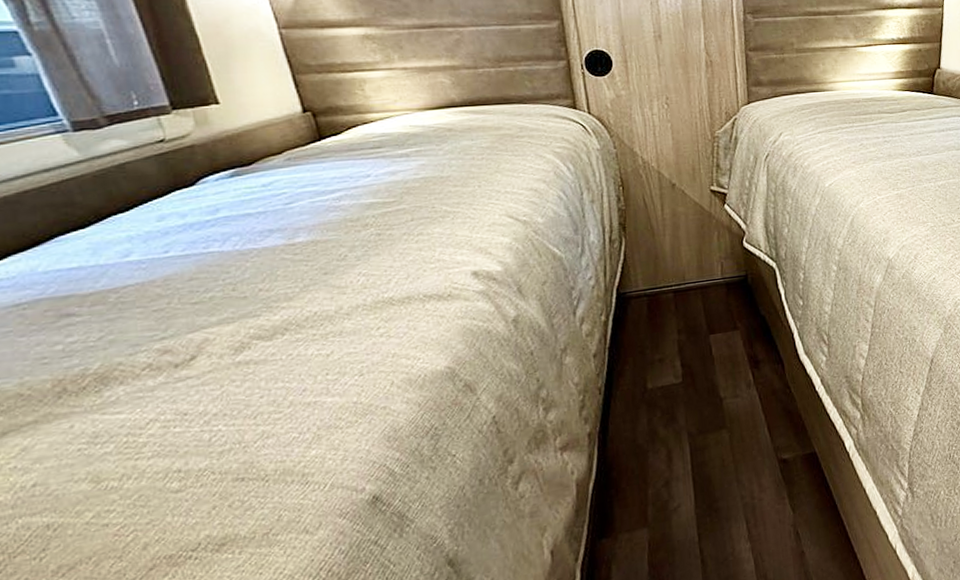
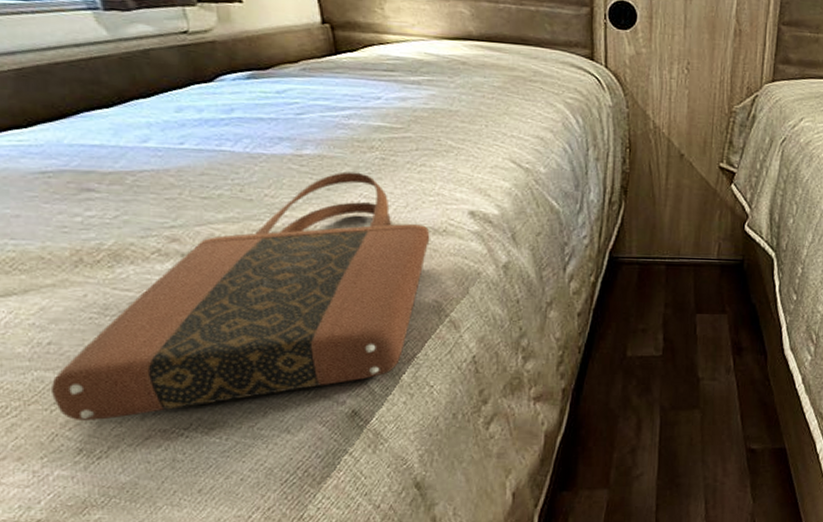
tote bag: none [39,251,435,564] -> present [52,171,430,422]

